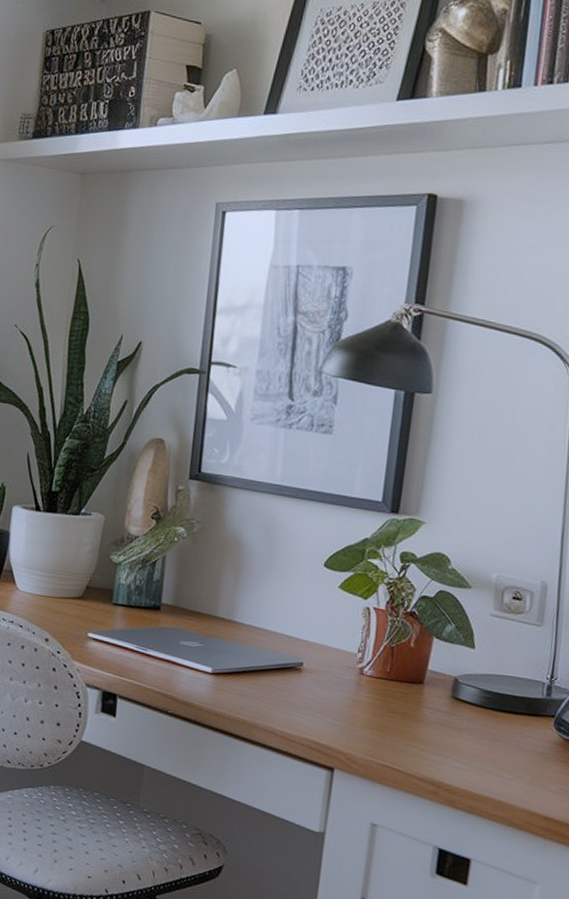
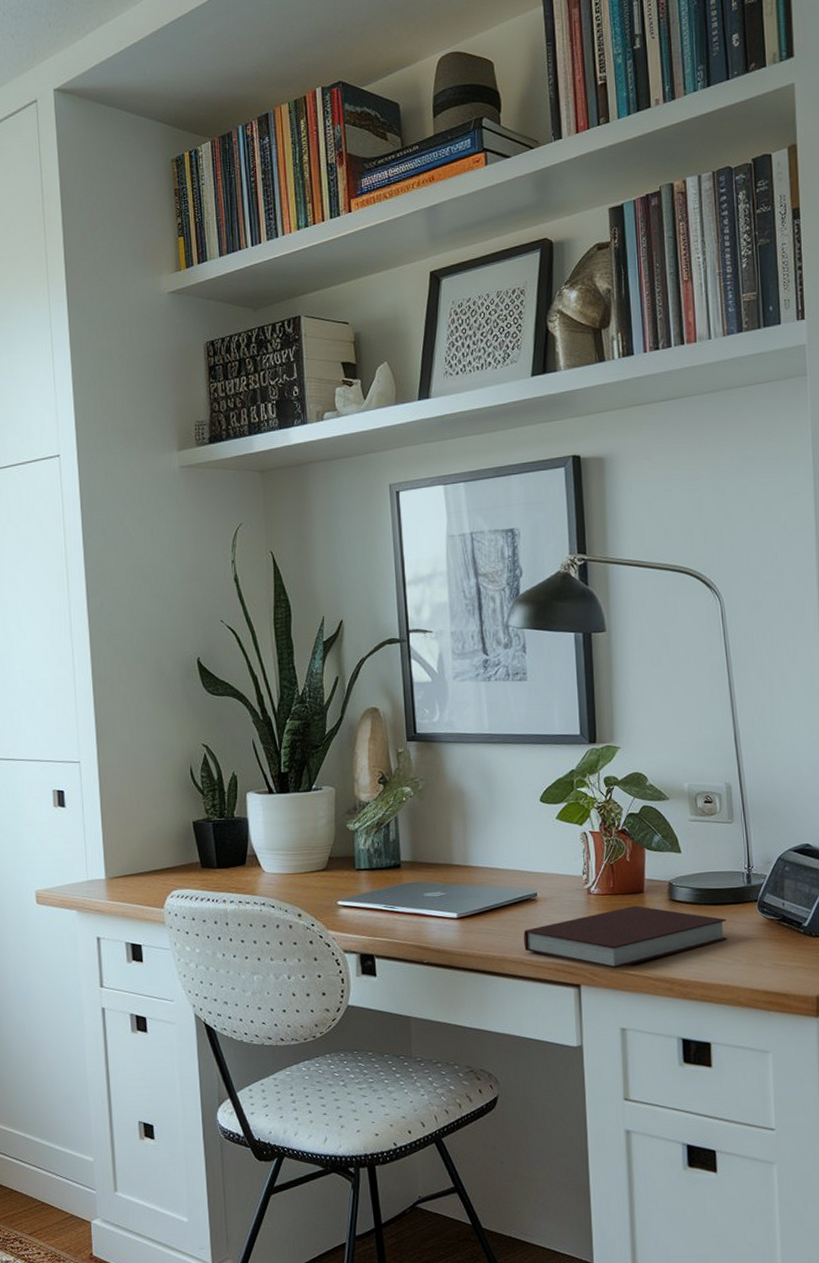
notebook: none [279,695,514,760] -> present [524,906,727,969]

